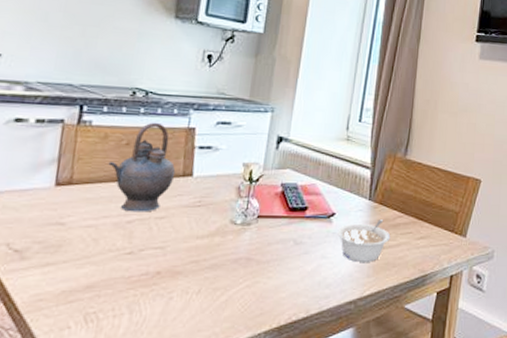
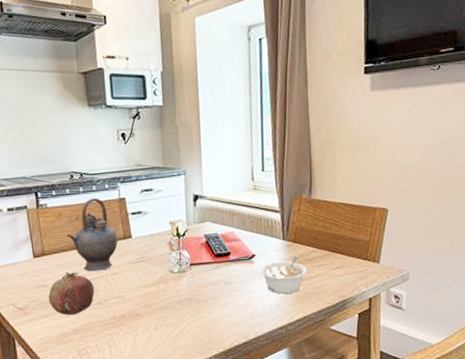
fruit: none [60,210,130,265] -> present [48,272,95,315]

